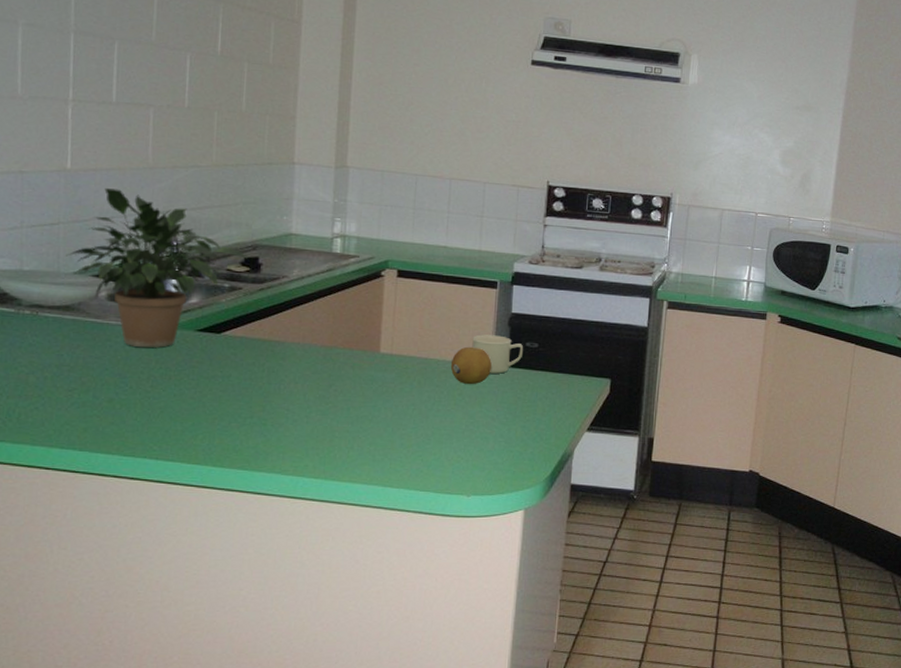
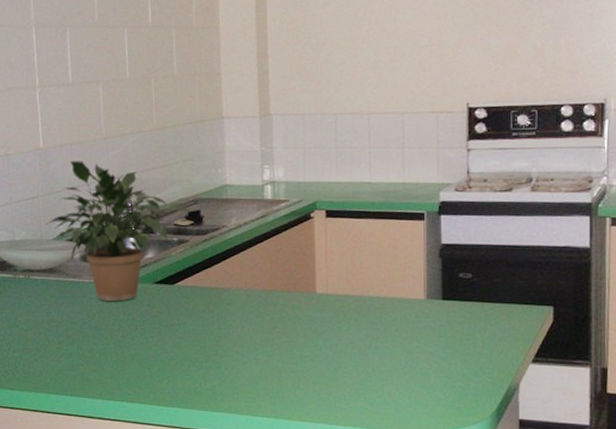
fruit: present [450,346,493,385] -> none [384,281,427,321]
mug: present [472,334,524,374] -> none [404,268,458,307]

